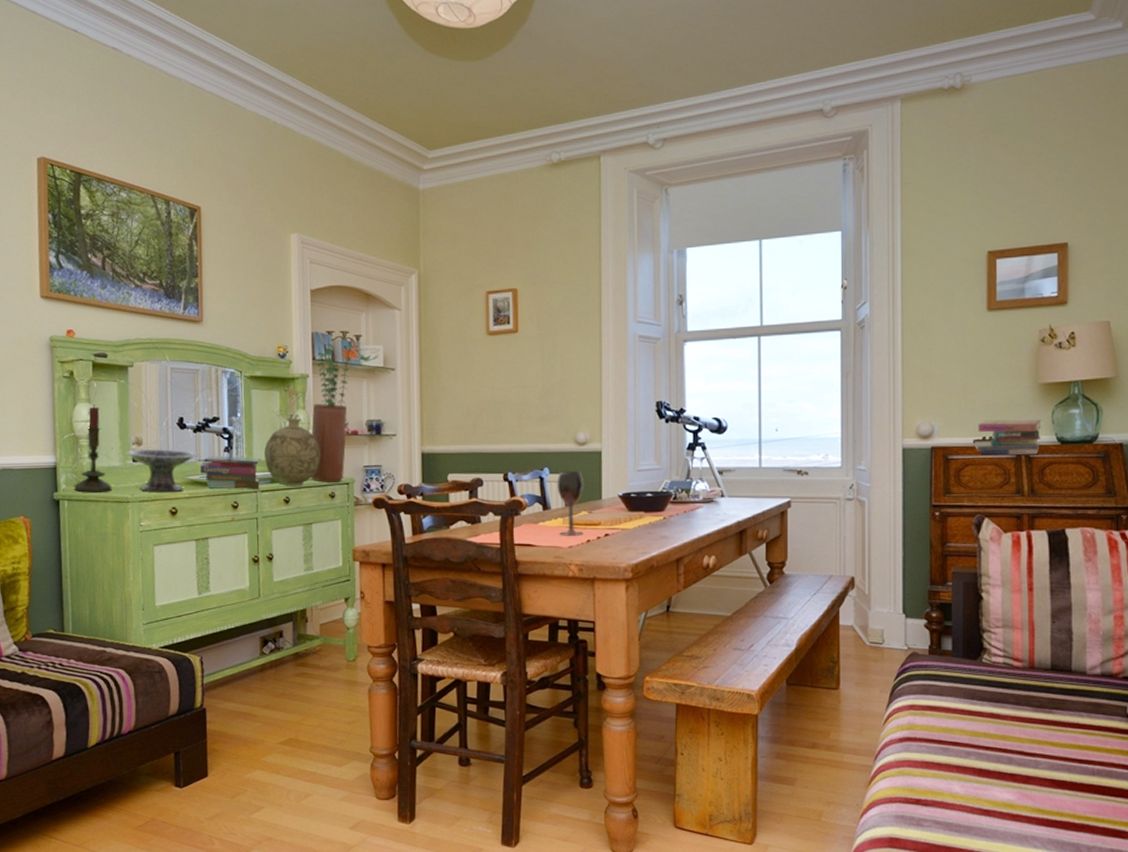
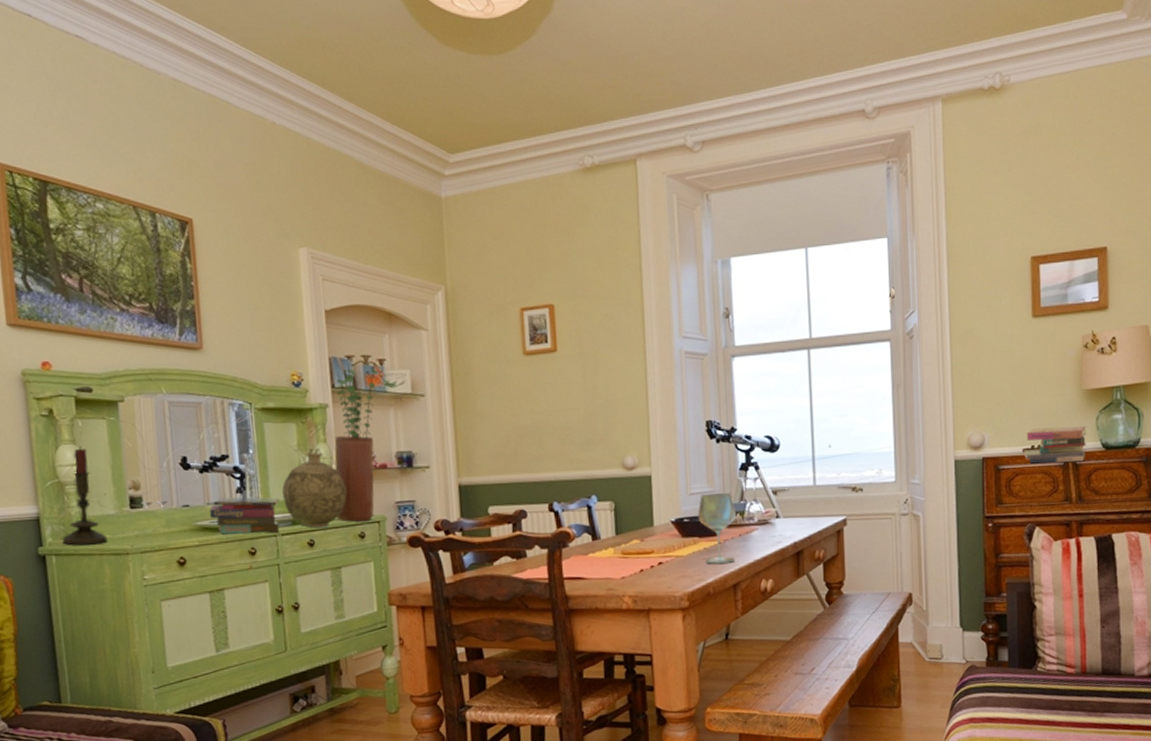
decorative bowl: present [125,449,199,492] -> none [120,492,207,542]
wine glass: present [557,471,584,536] -> none [605,497,637,567]
wine glass: none [644,471,683,538] -> present [697,493,737,564]

